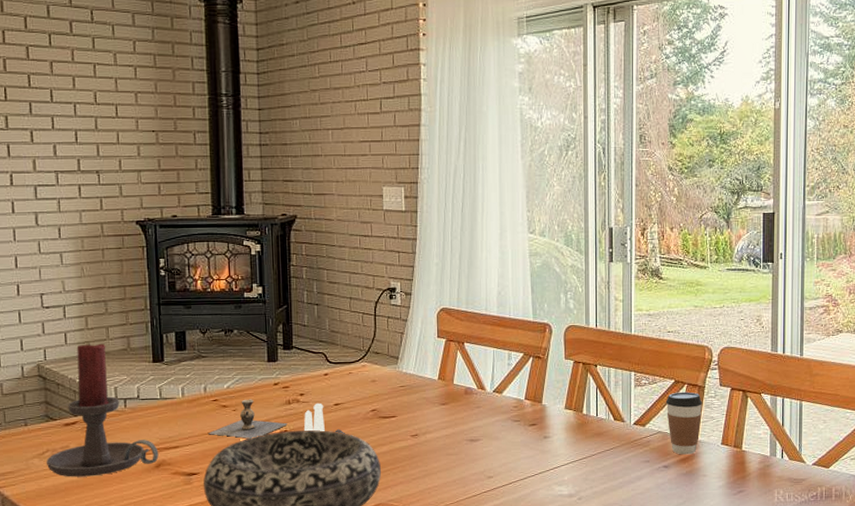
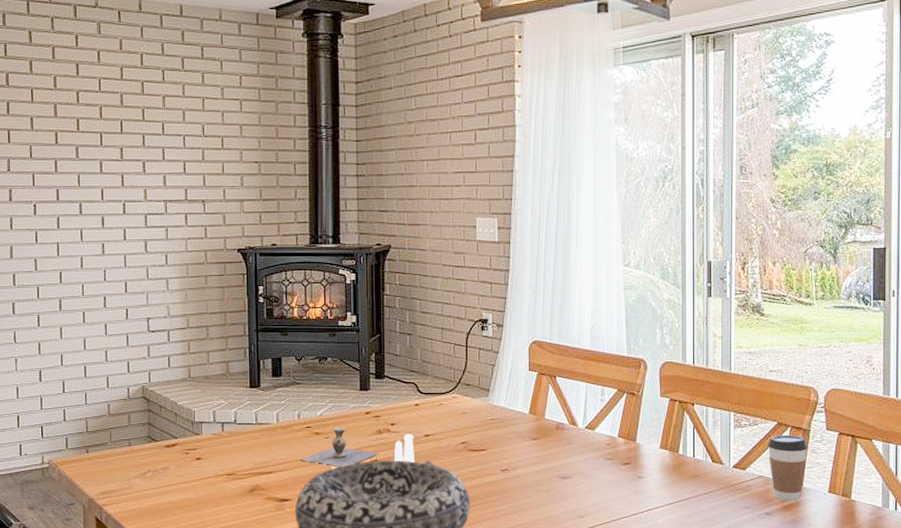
candle holder: present [46,342,159,477] -> none [147,366,253,498]

